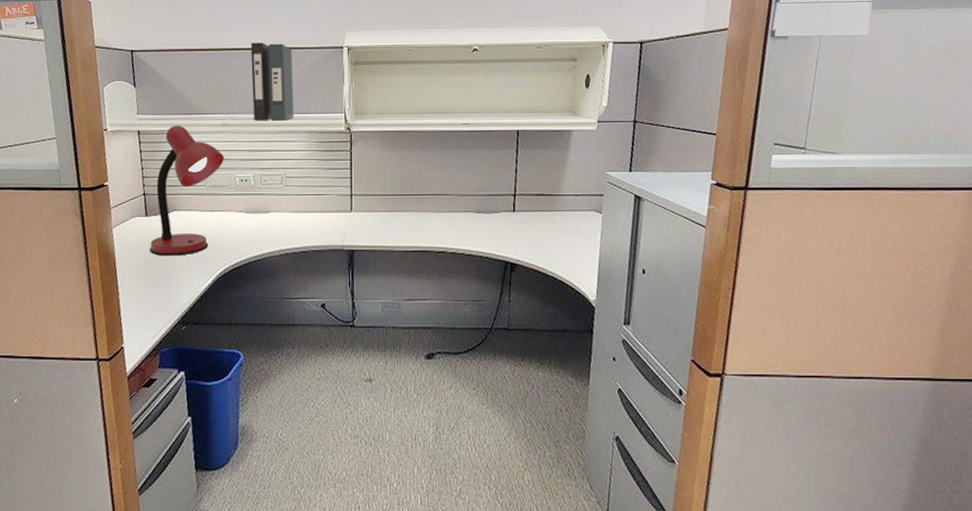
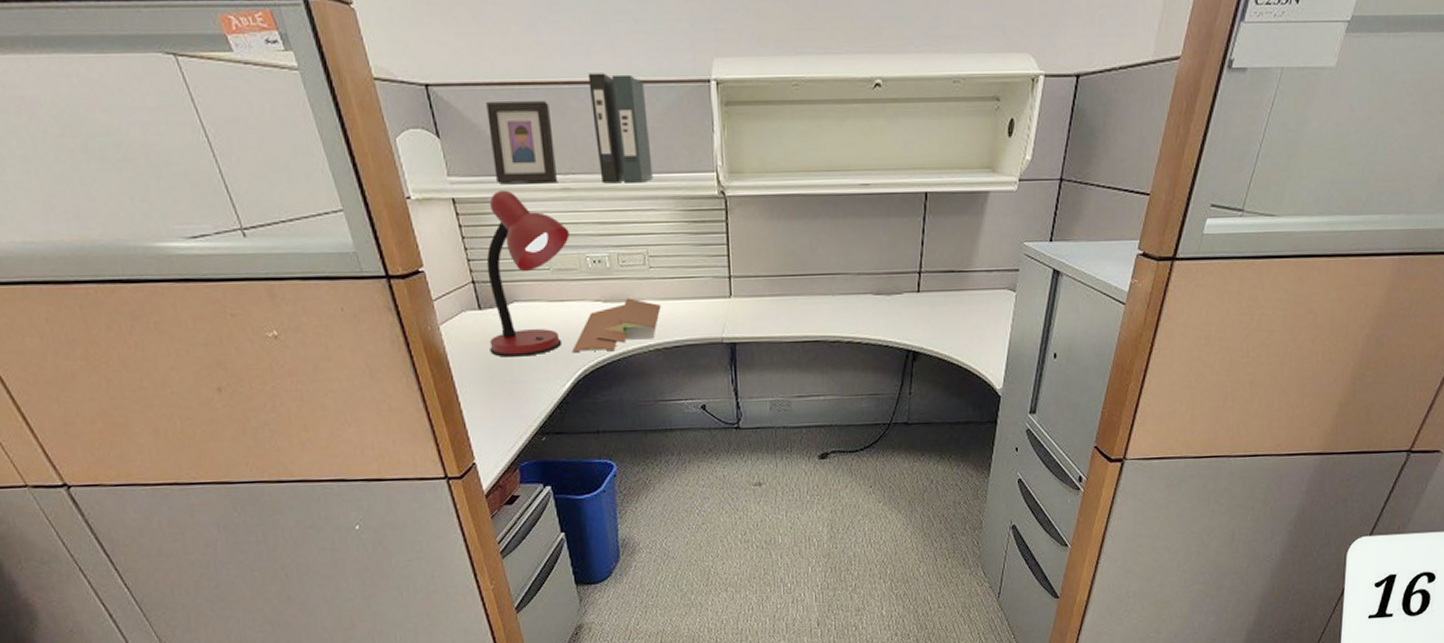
picture frame: none [172,62,220,121] -> present [486,101,557,185]
papers: none [216,210,293,254] -> present [572,298,661,353]

